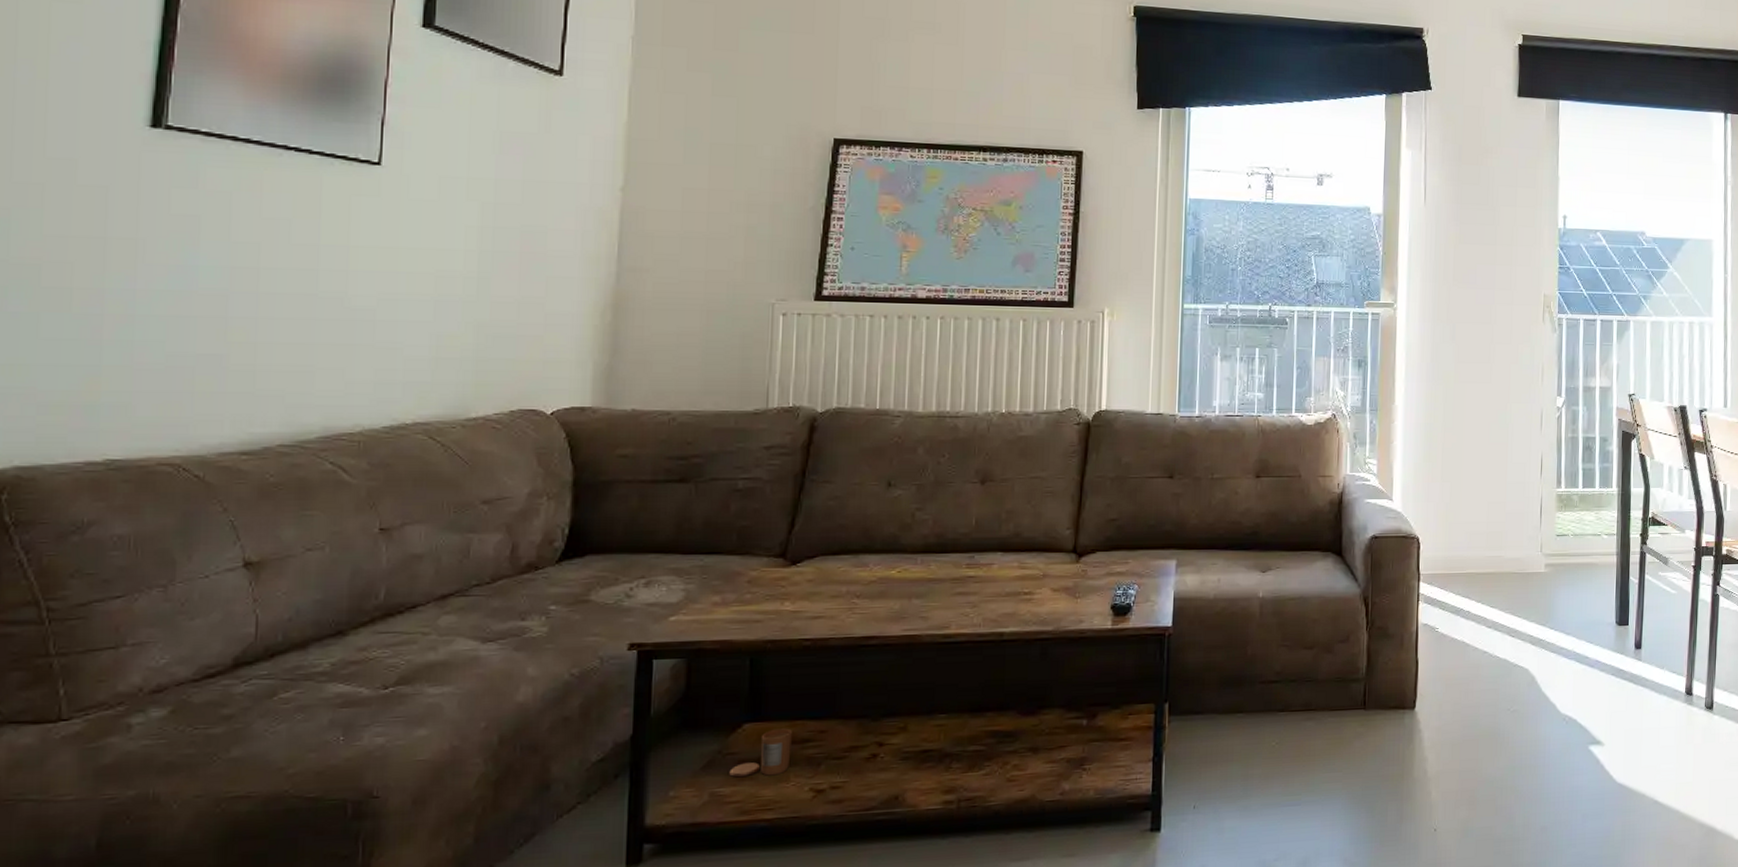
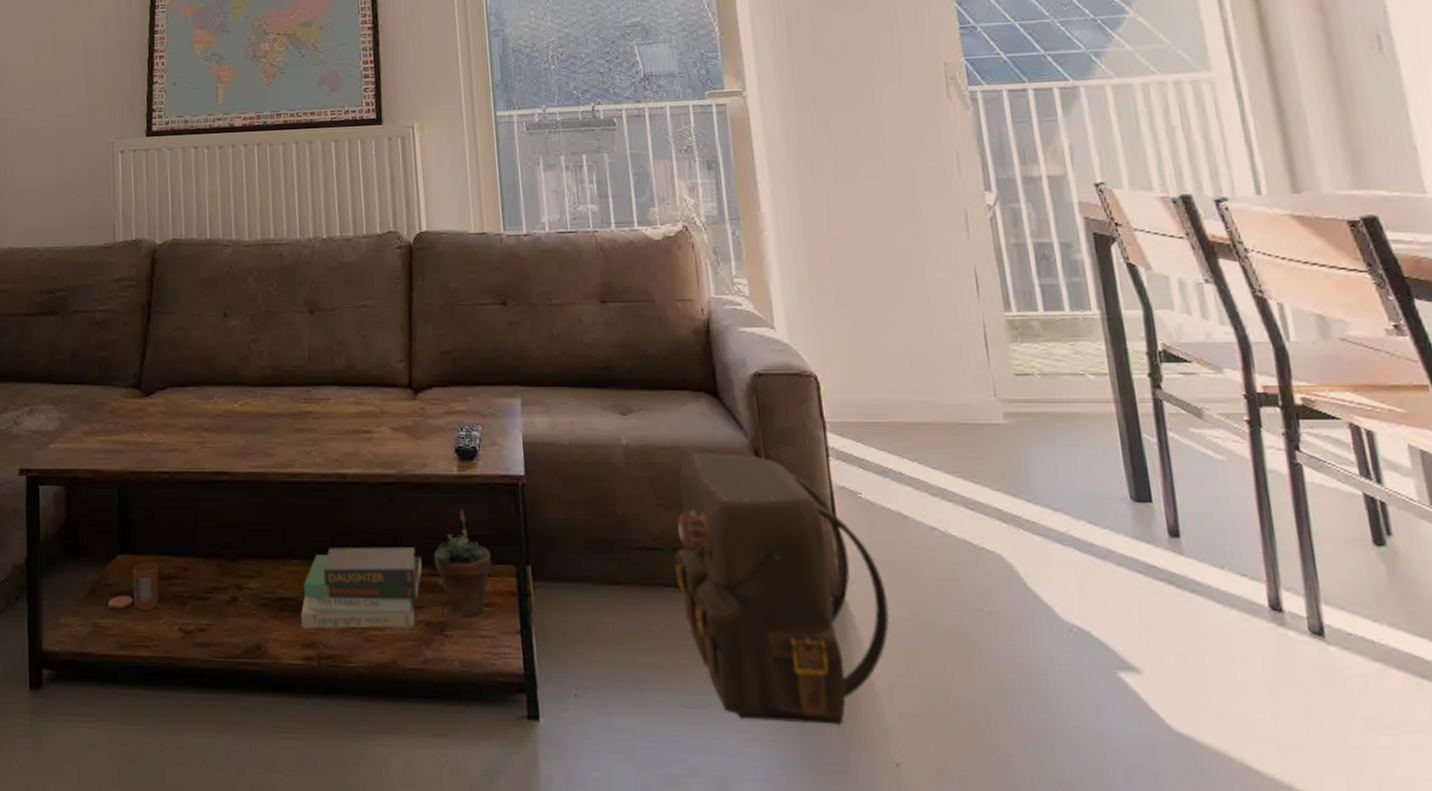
books: none [943,695,1069,776] -> present [301,547,422,629]
succulent plant: none [1081,659,1134,750] -> present [434,510,492,616]
backpack: none [1289,601,1446,810] -> present [674,453,890,724]

